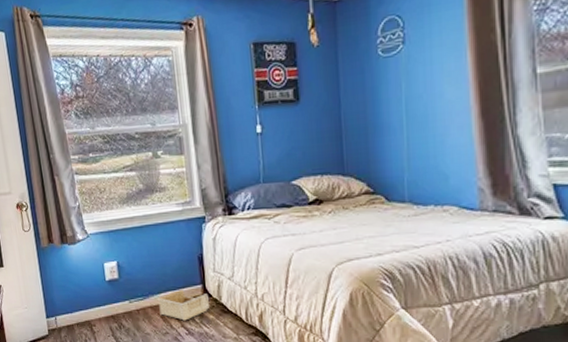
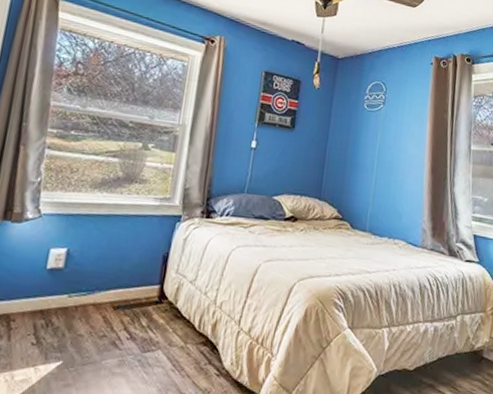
storage bin: present [157,289,210,321] -> none [102,287,165,324]

